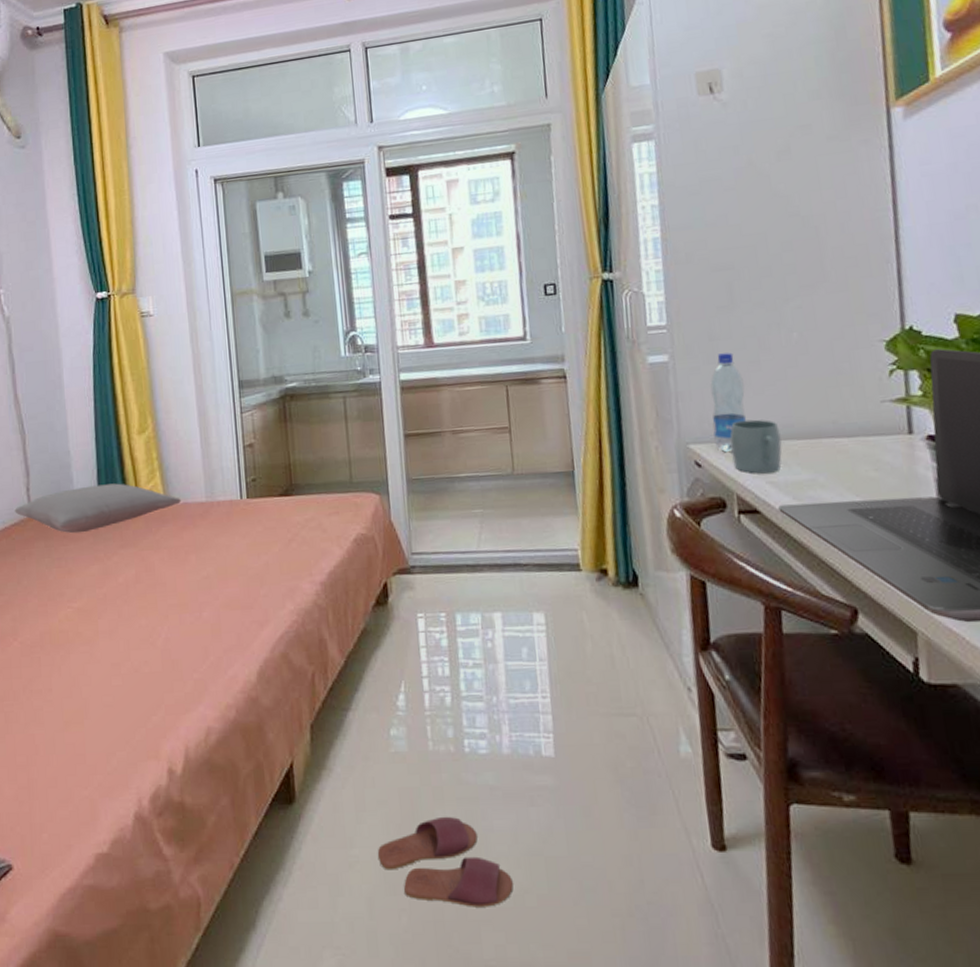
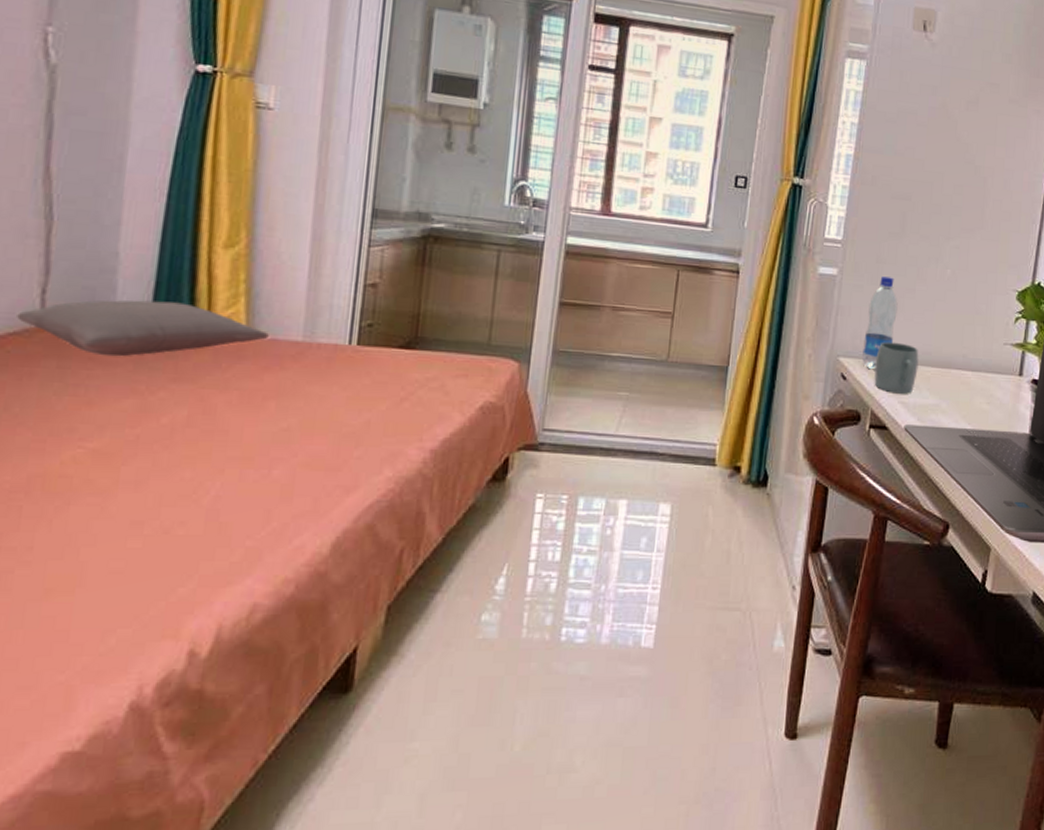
slippers: present [378,816,513,907] -> none [441,706,586,800]

